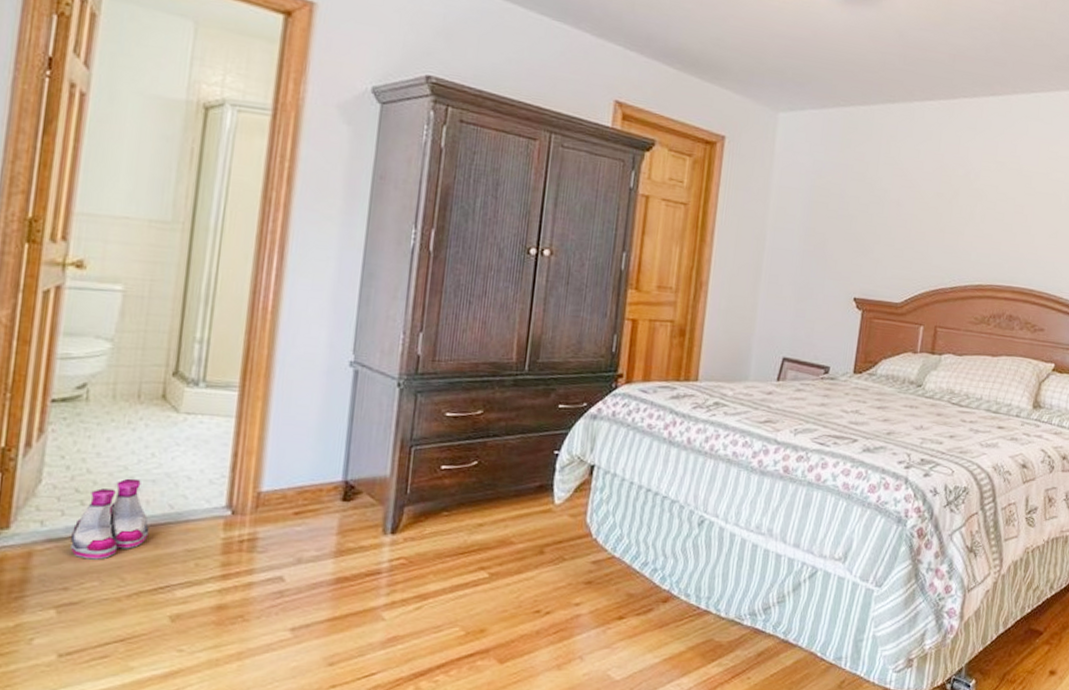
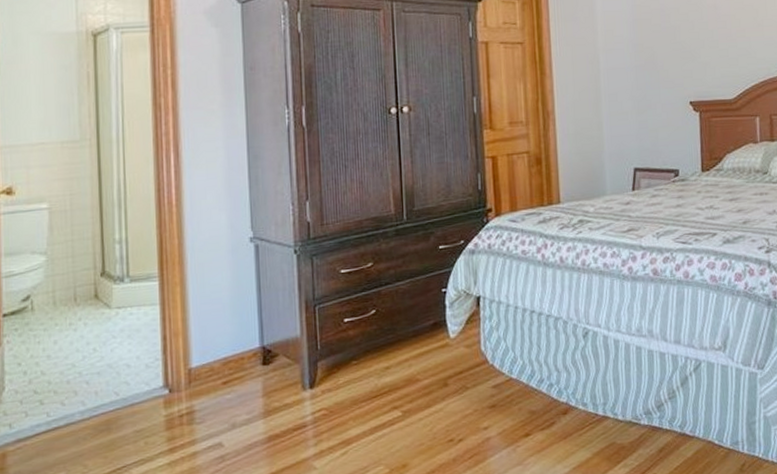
boots: present [70,478,150,560] -> none [37,373,102,453]

